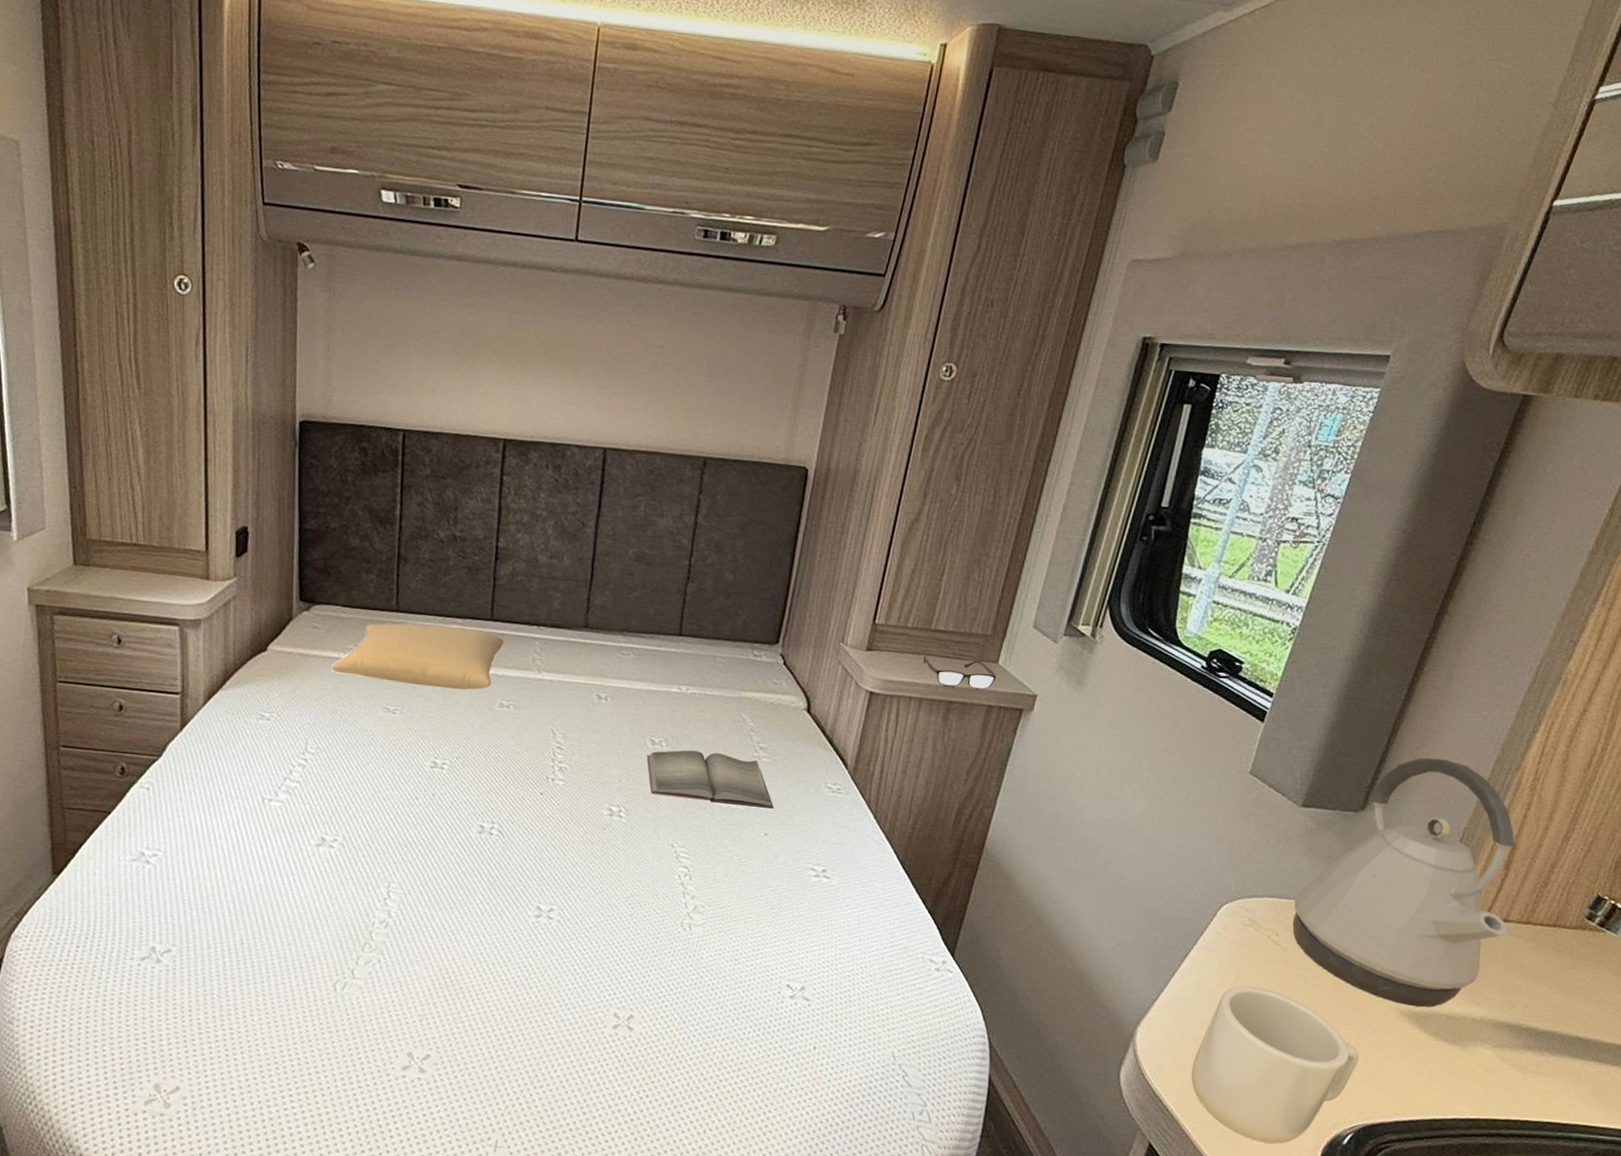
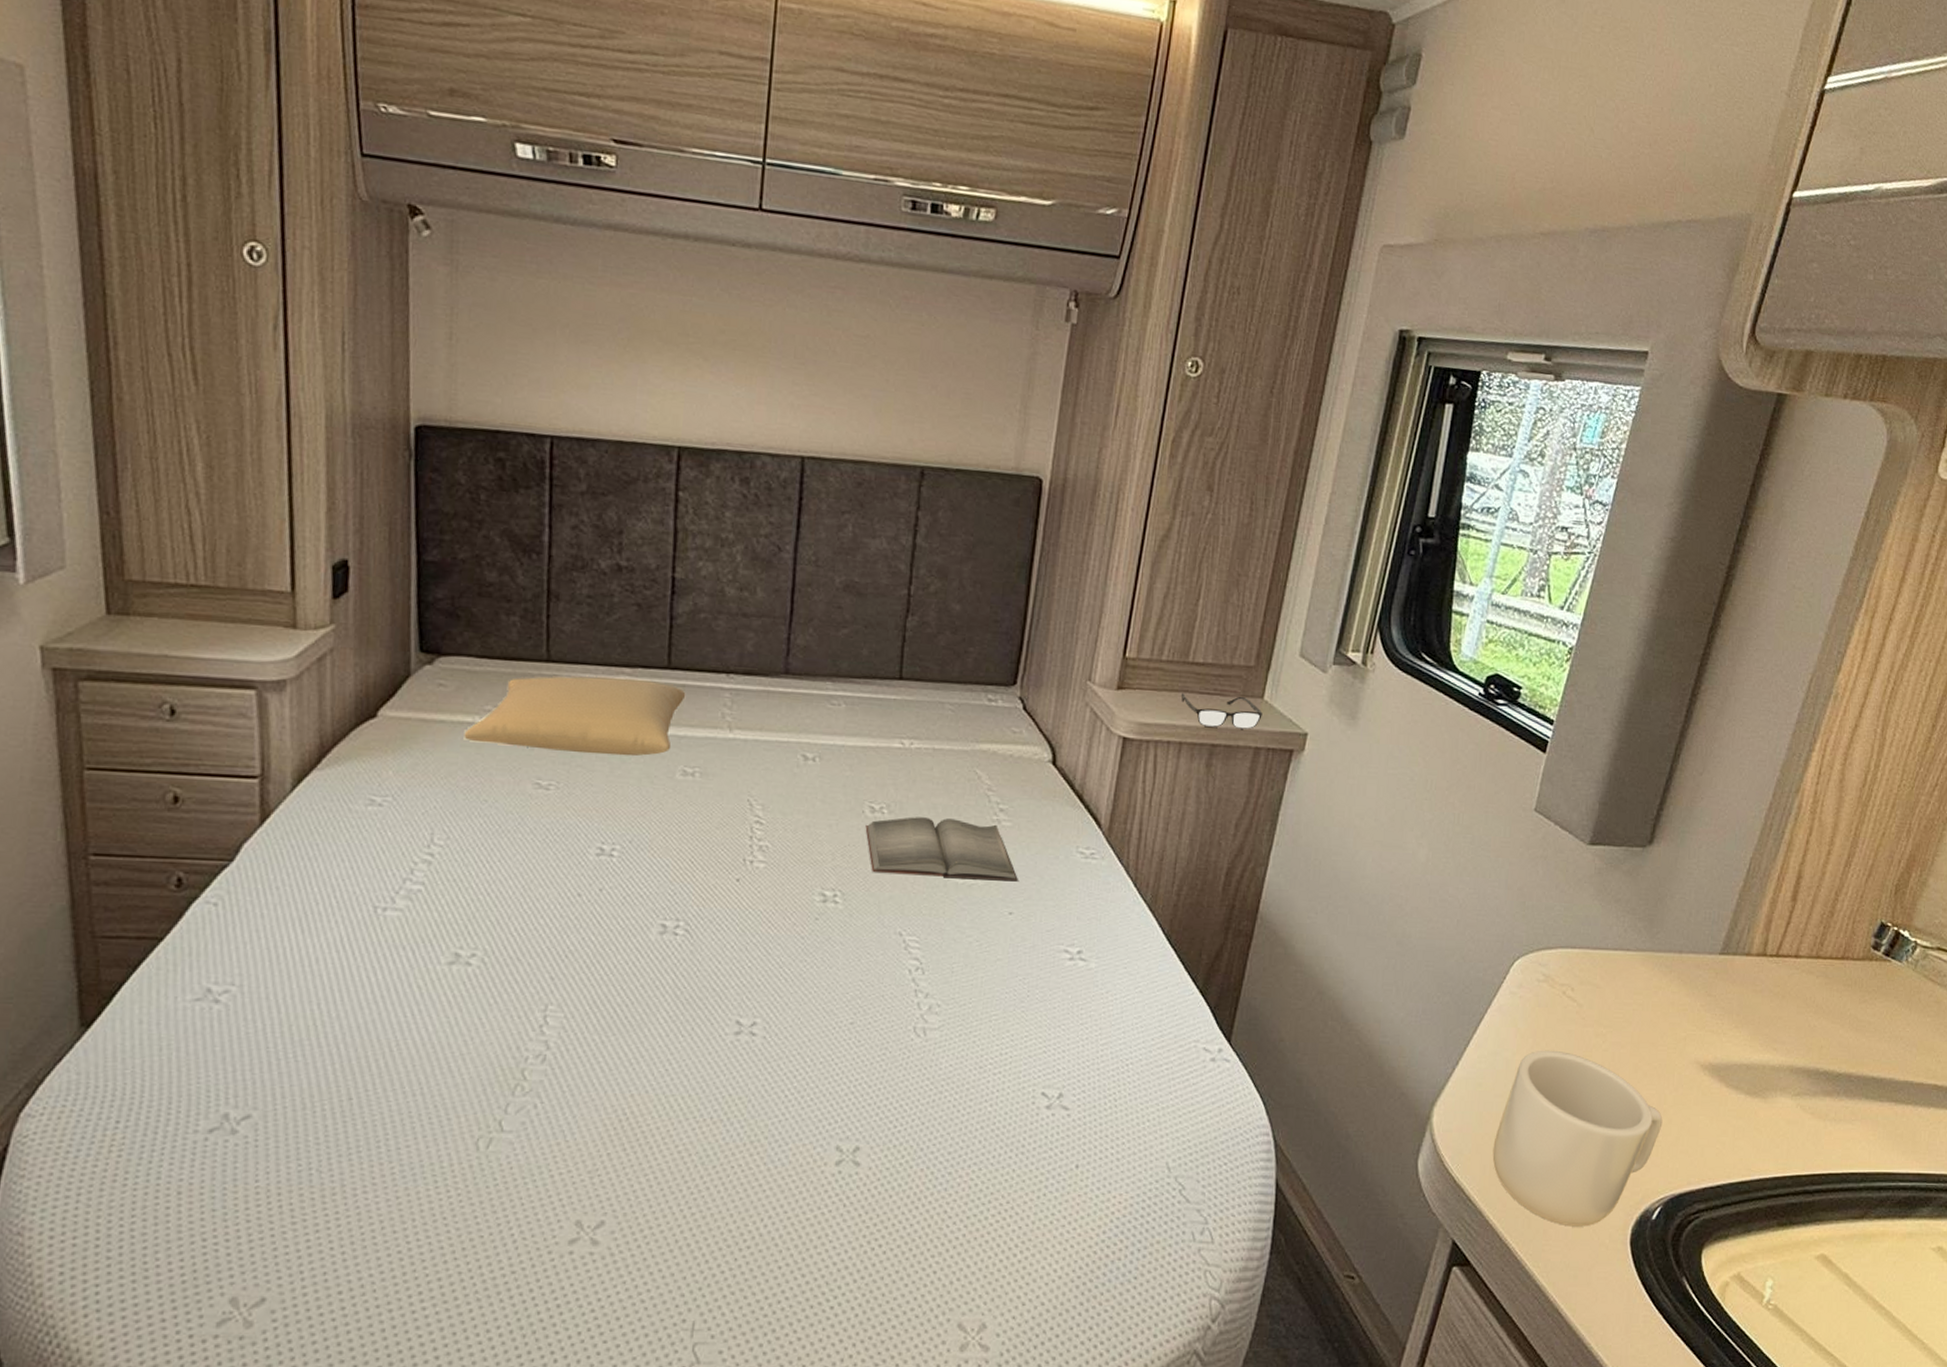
kettle: present [1292,757,1515,1008] -> none [1587,784,1800,1059]

